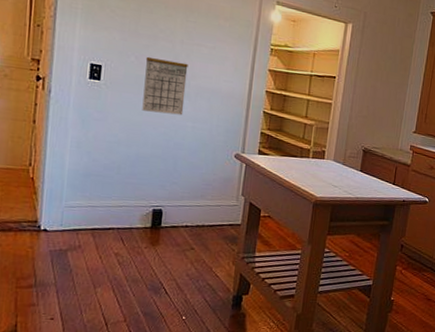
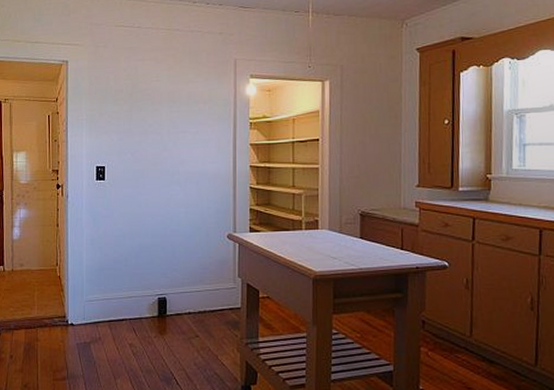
calendar: present [142,56,188,115] -> none [139,151,176,203]

